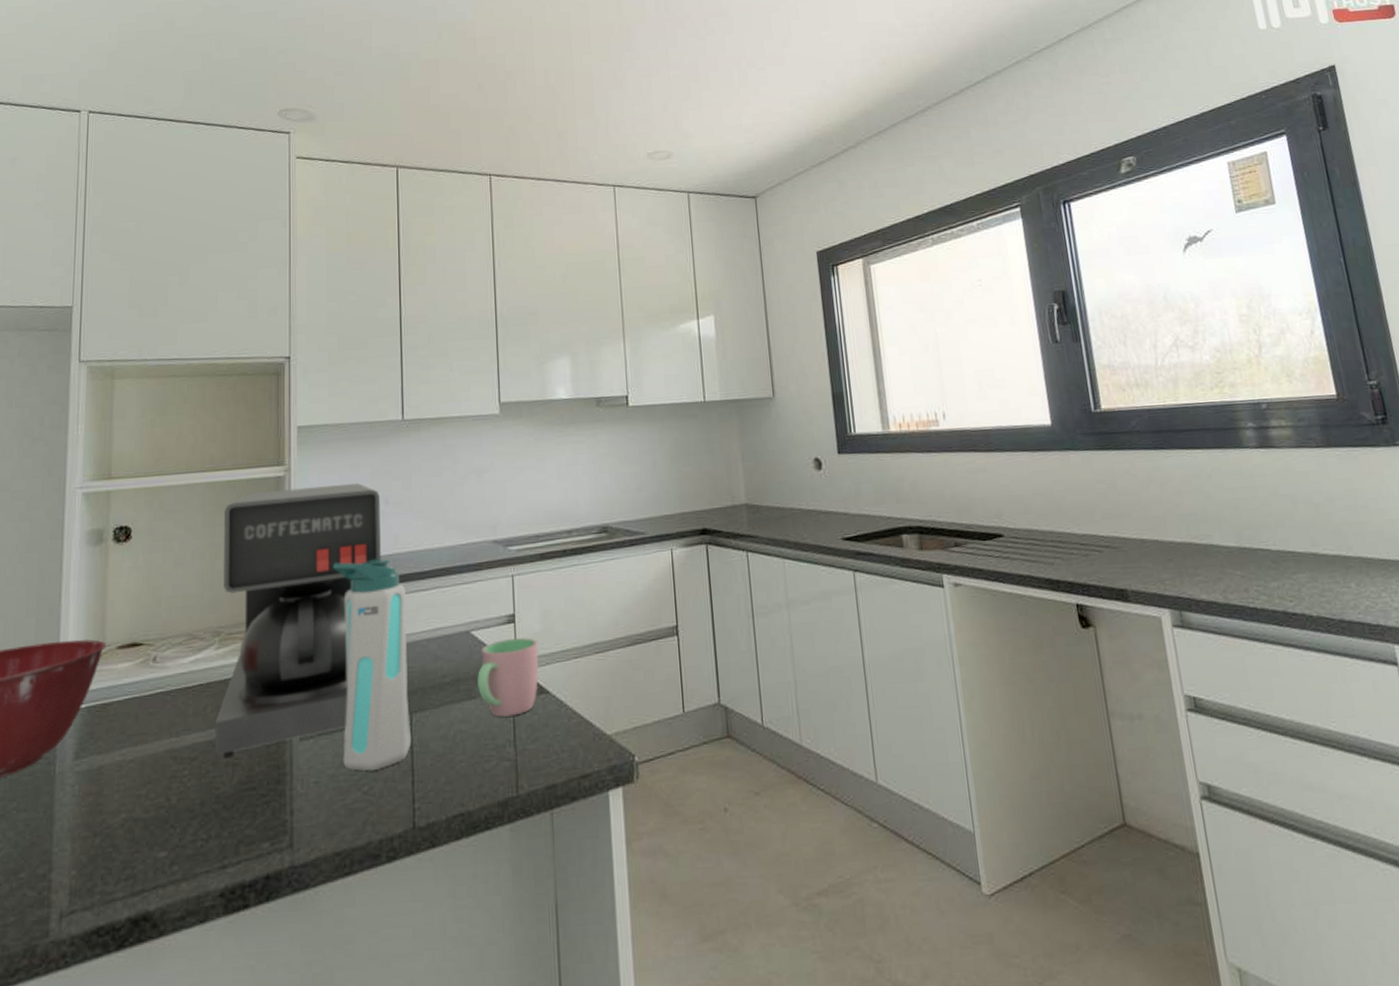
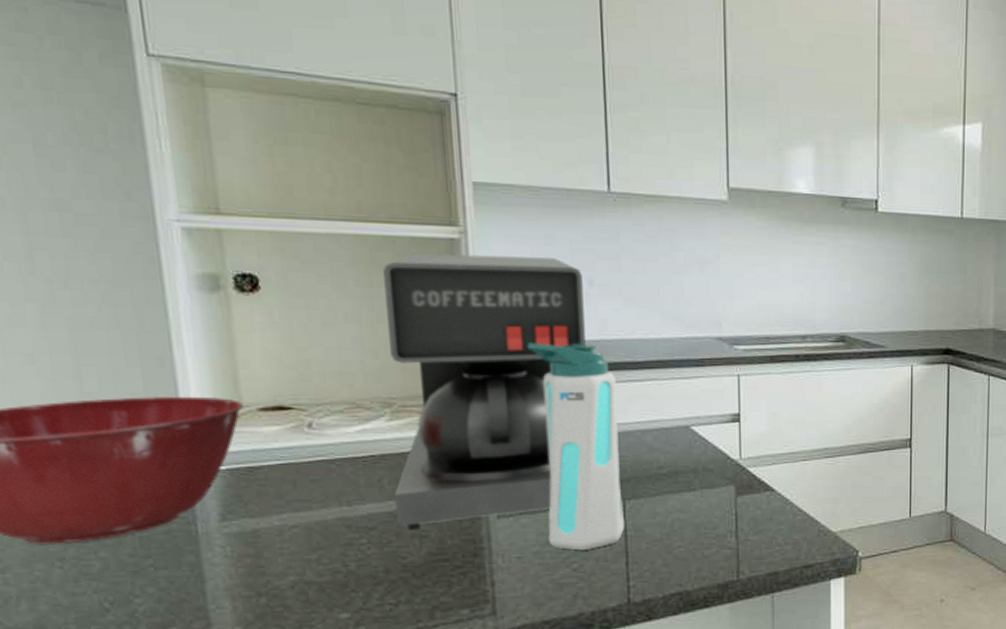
cup: present [477,638,539,717] -> none [698,437,765,509]

